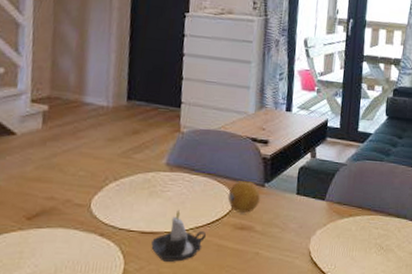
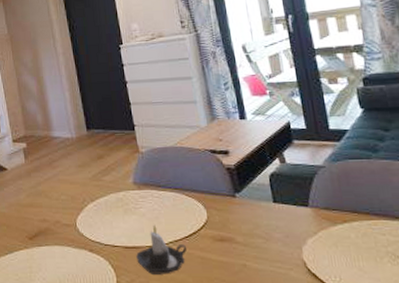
fruit: present [227,181,261,213] -> none [199,193,234,224]

